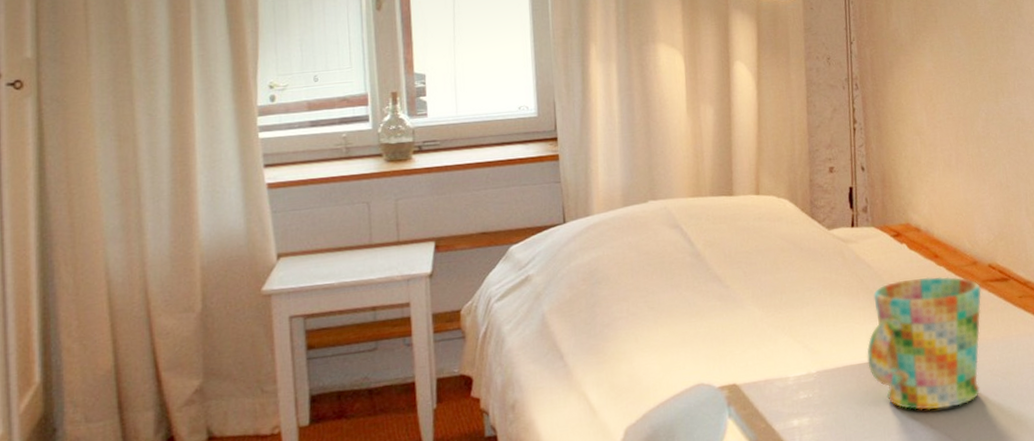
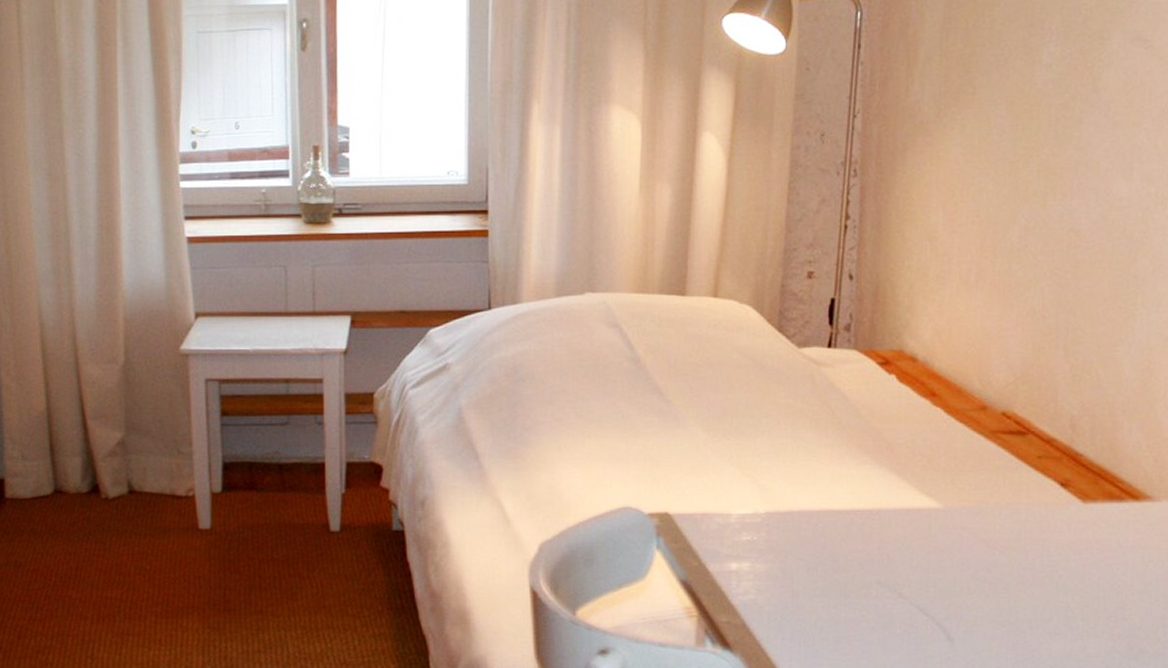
mug: present [866,276,982,411] -> none [829,418,989,577]

